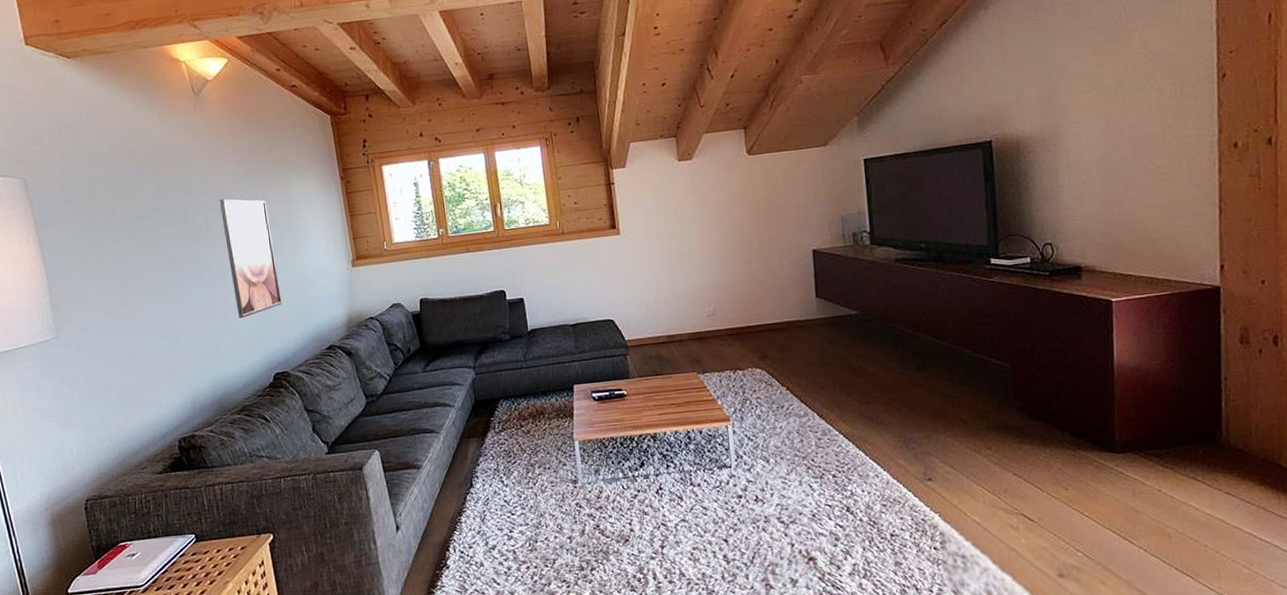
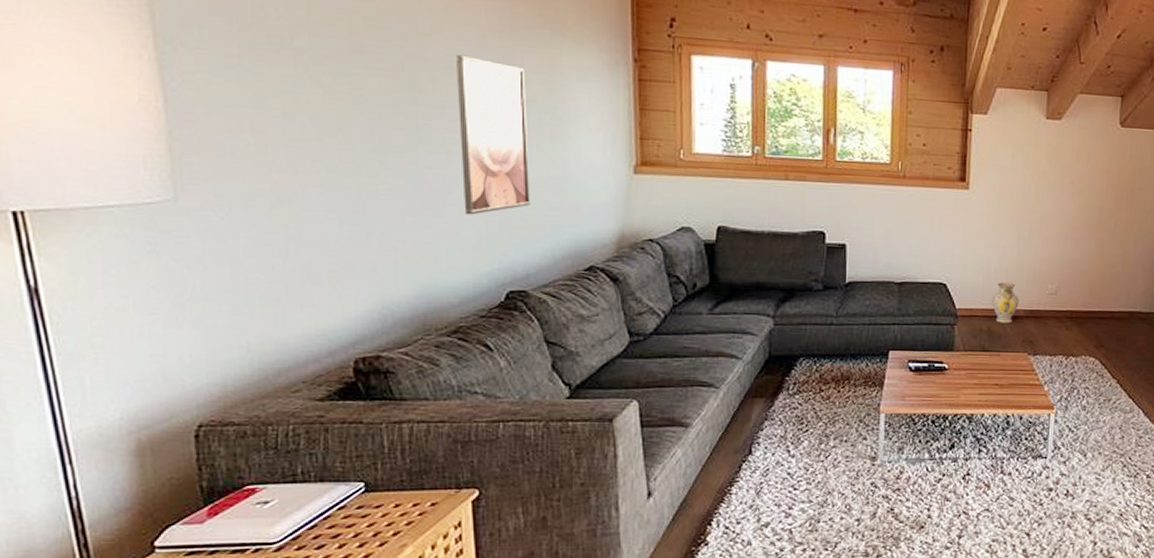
ceramic jug: none [656,310,682,348] -> present [992,282,1019,323]

